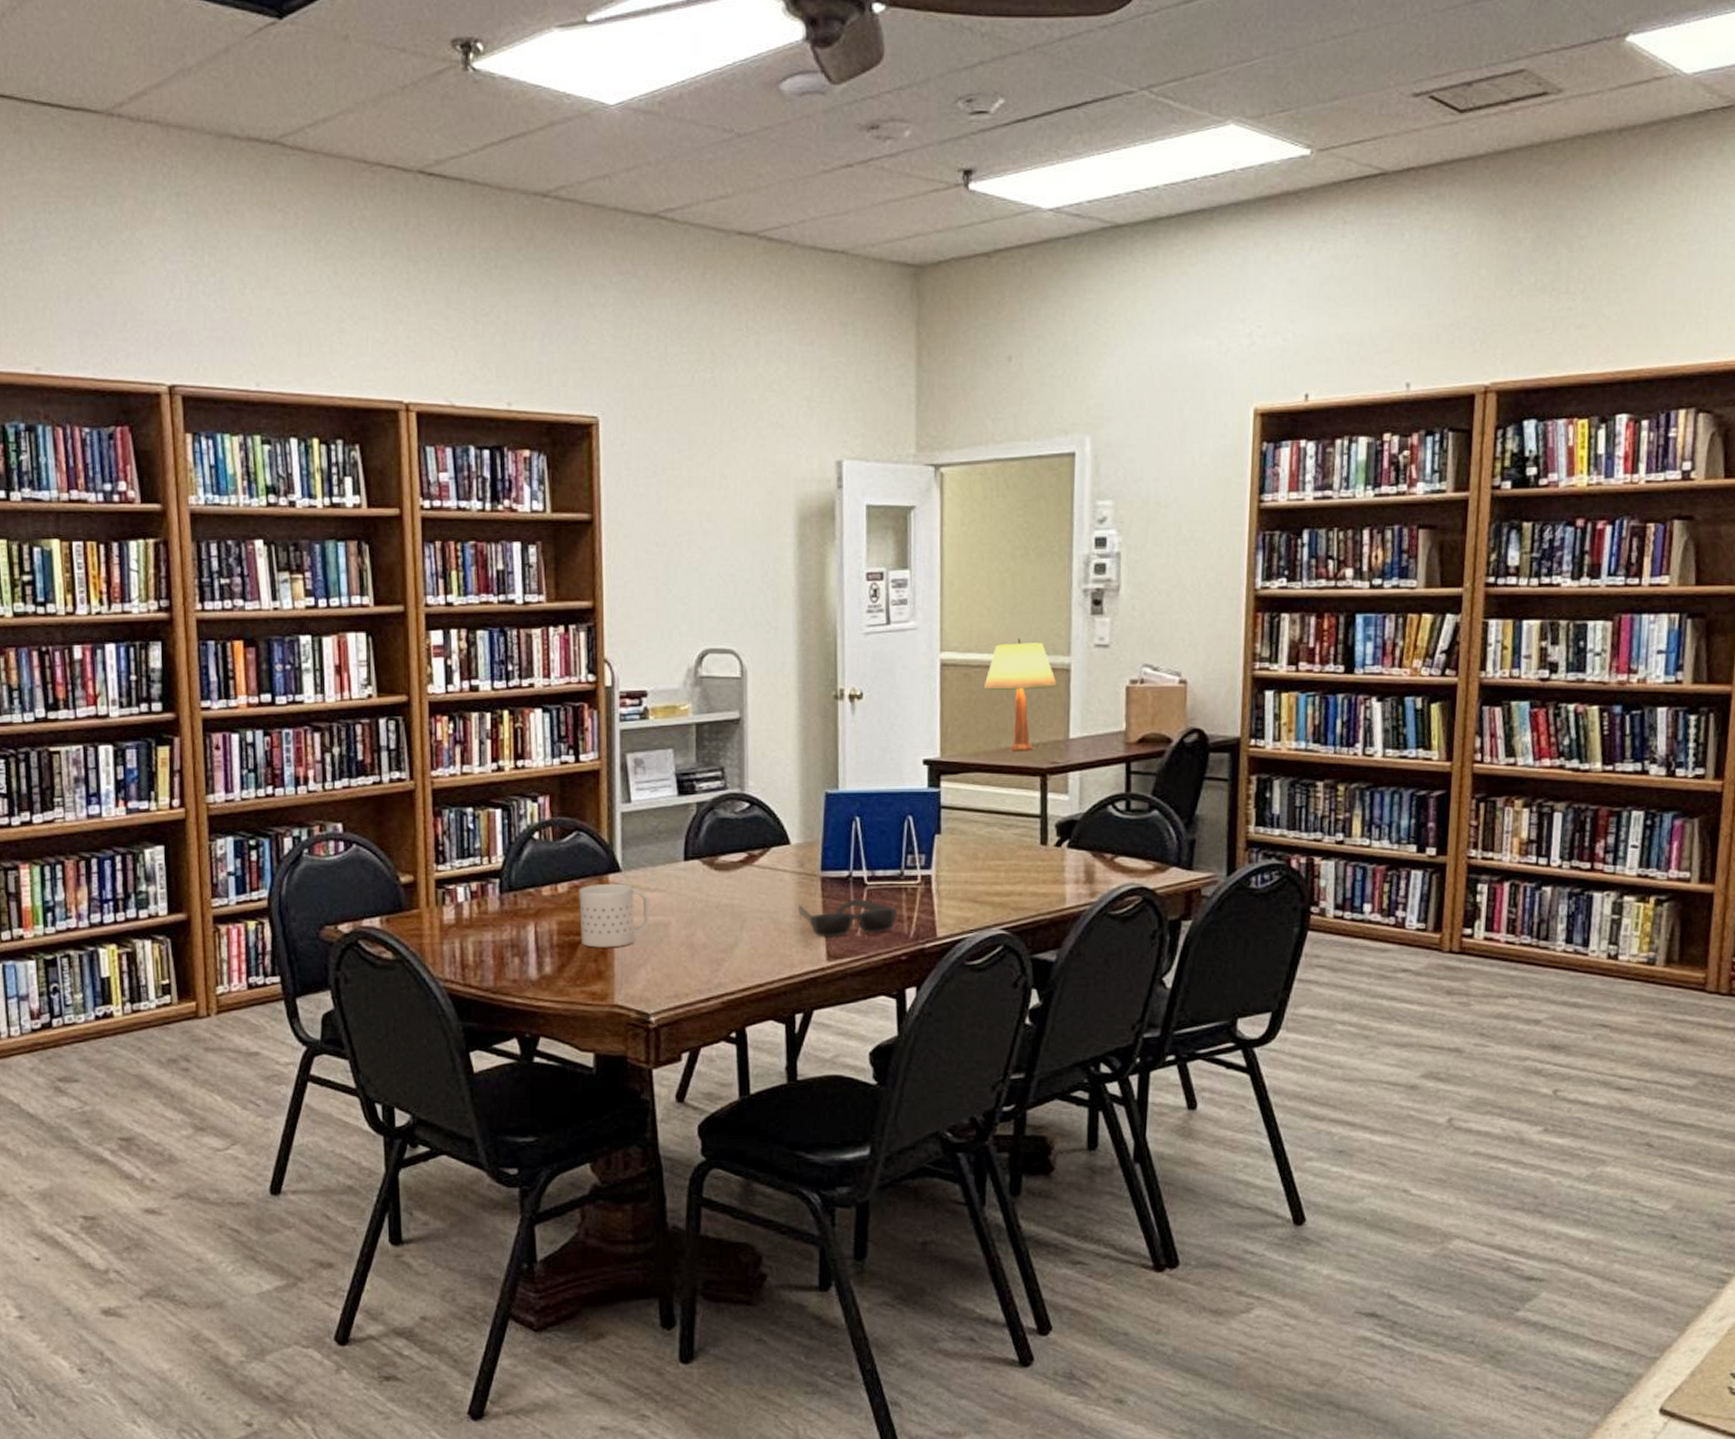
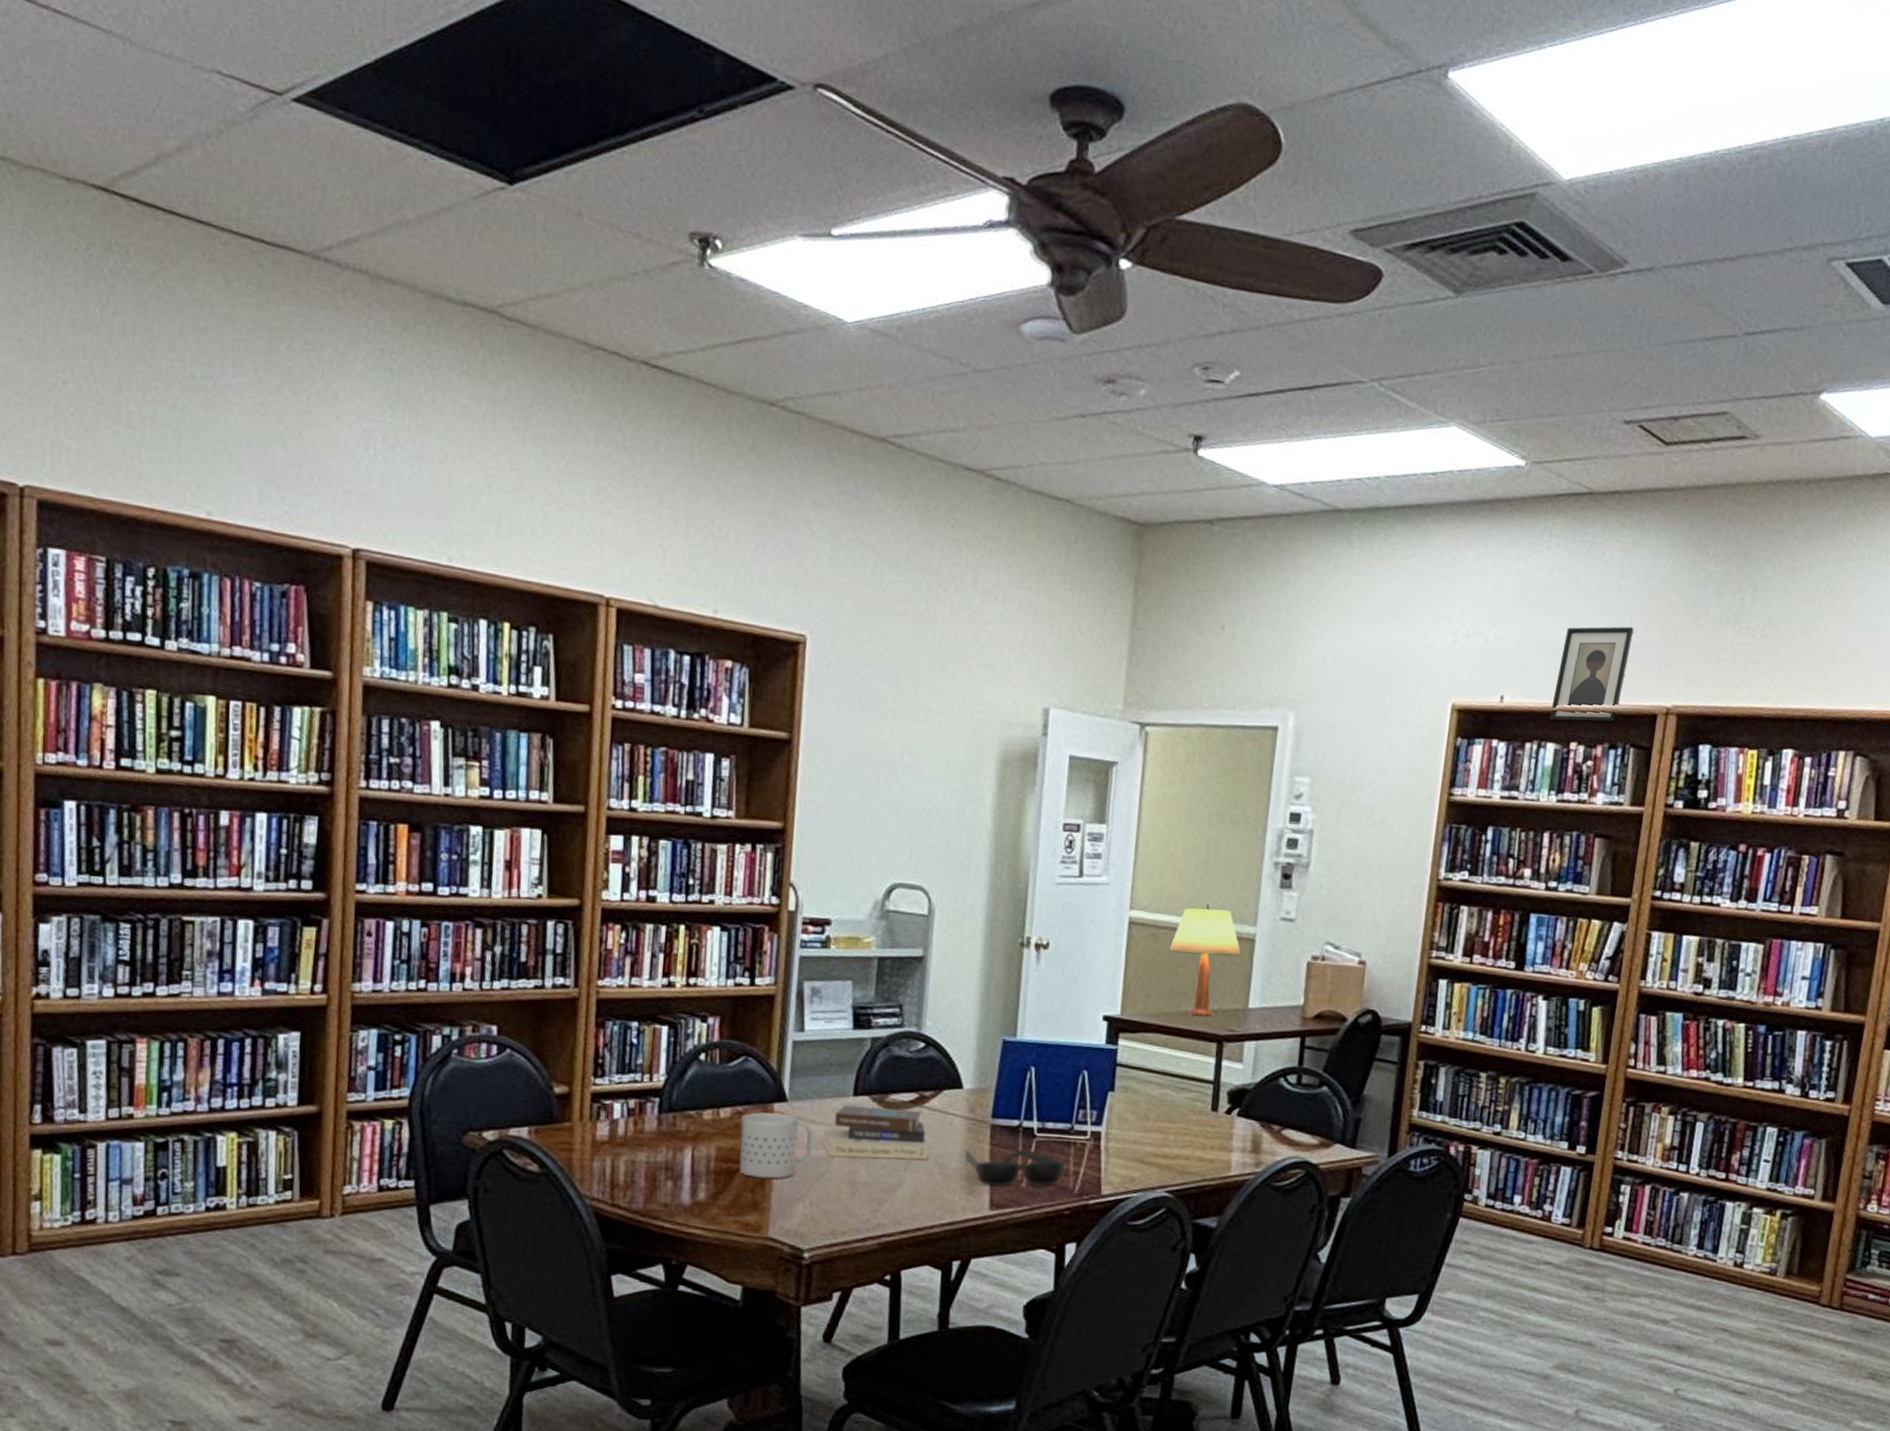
books: none [658,869,762,922] -> present [822,1105,929,1161]
picture frame: none [1359,307,1442,414] -> present [1550,626,1634,723]

